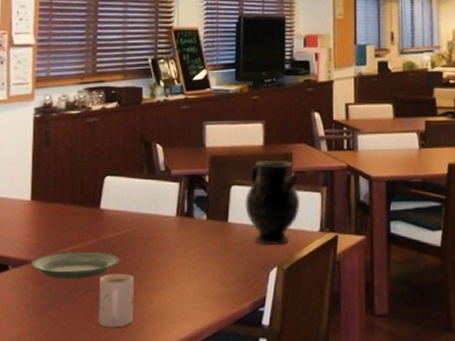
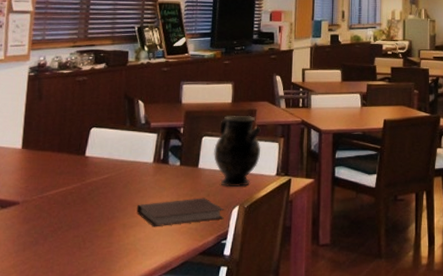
plate: present [31,251,120,280] -> none [19,193,101,219]
mug: present [98,274,135,328] -> none [79,213,114,260]
notebook: none [160,257,260,291] -> present [137,198,224,227]

